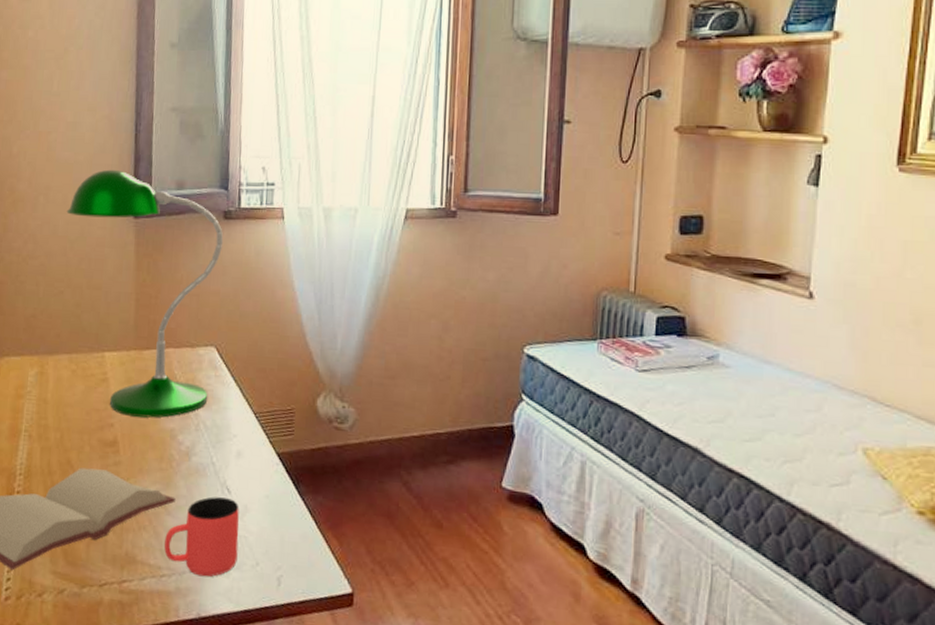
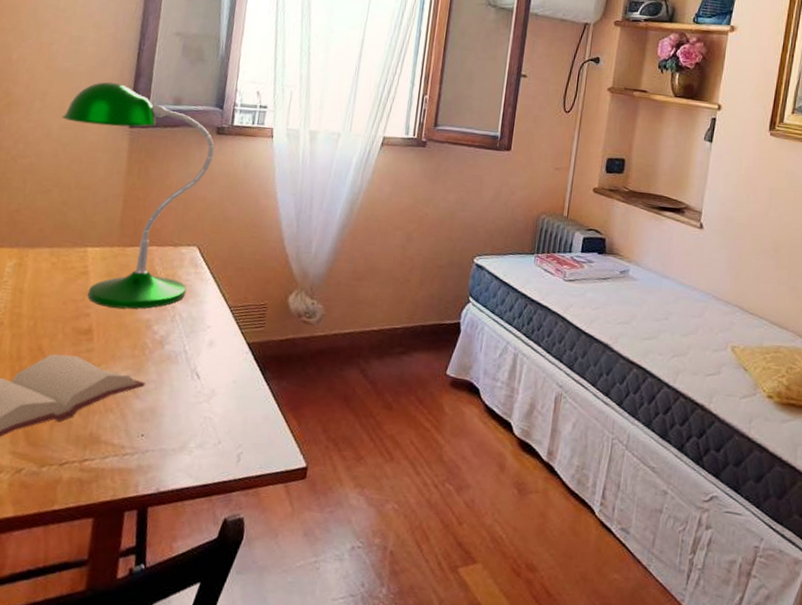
cup: present [164,496,239,577] -> none [129,381,207,455]

